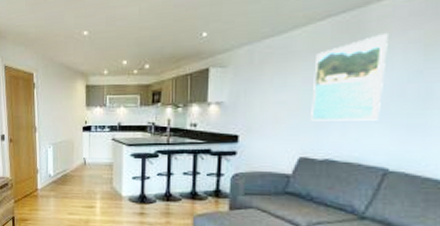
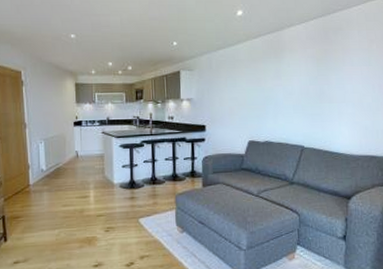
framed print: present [311,32,388,121] -> none [254,49,297,113]

